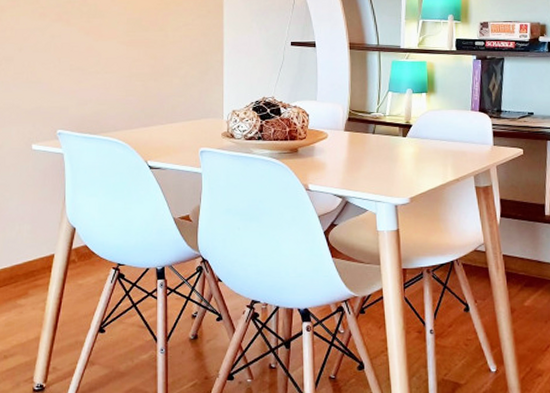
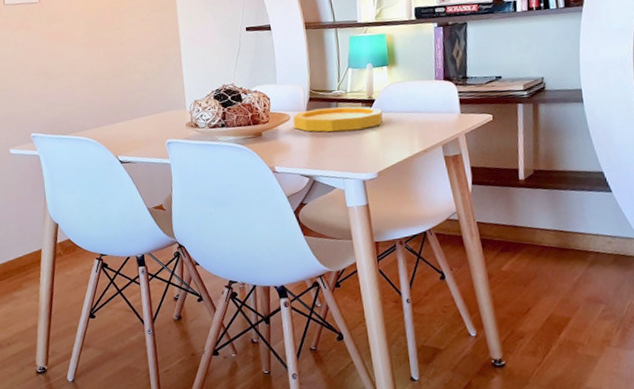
plate: none [330,129,419,154] -> present [293,106,383,132]

